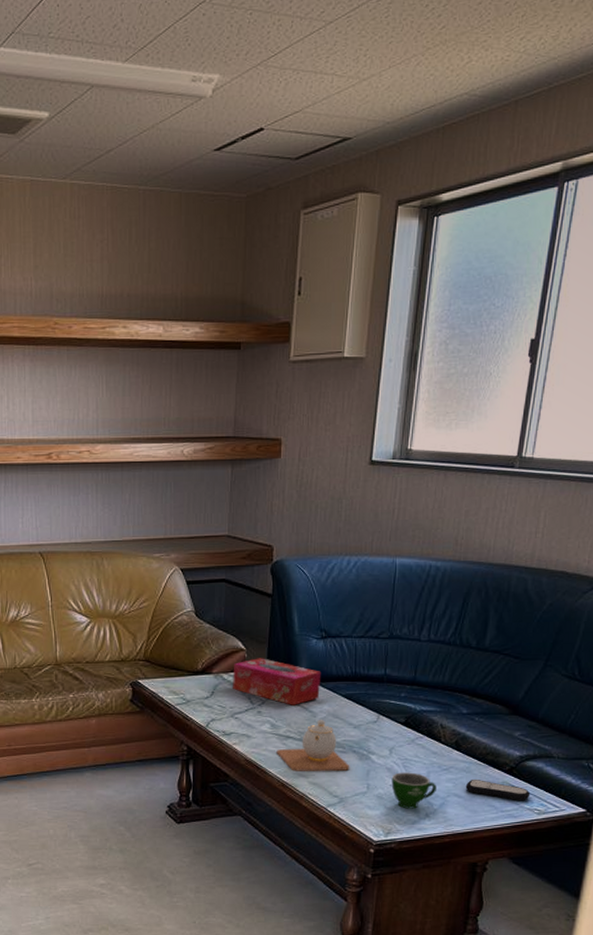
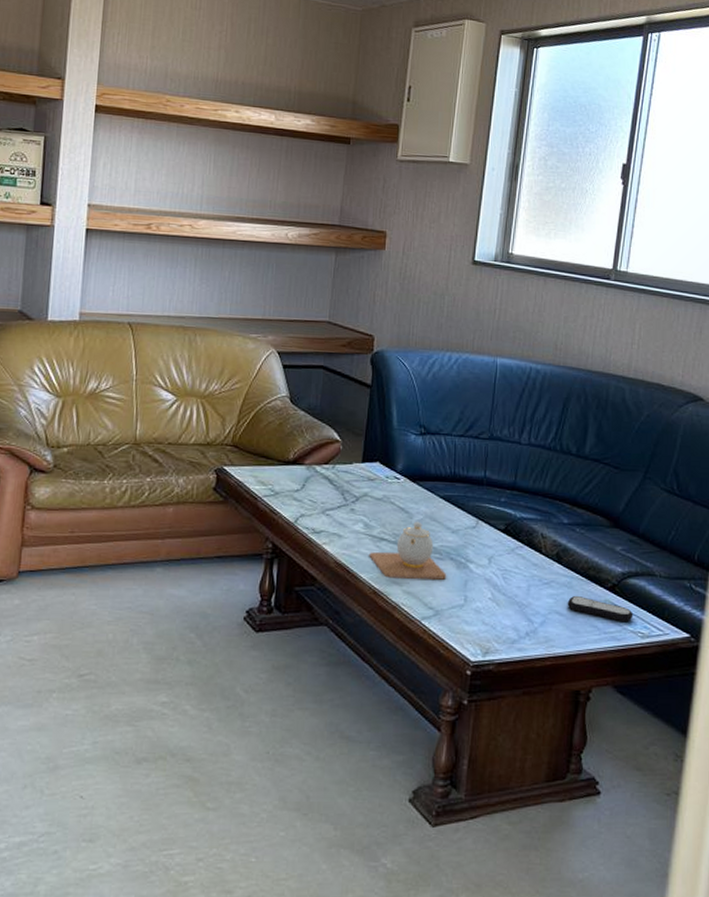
tissue box: present [233,658,321,705] -> none [325,451,419,505]
teacup: present [391,772,436,809] -> none [490,584,537,626]

